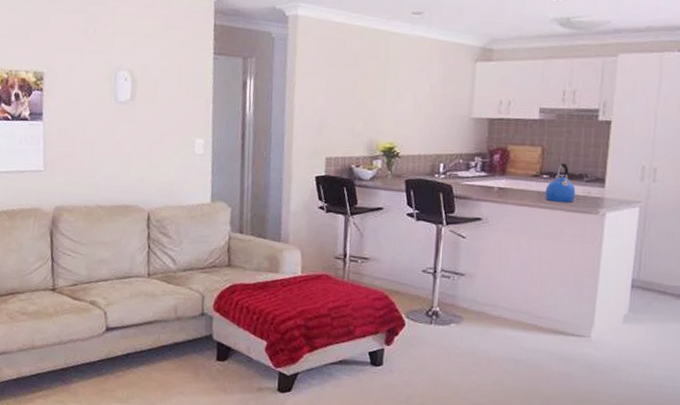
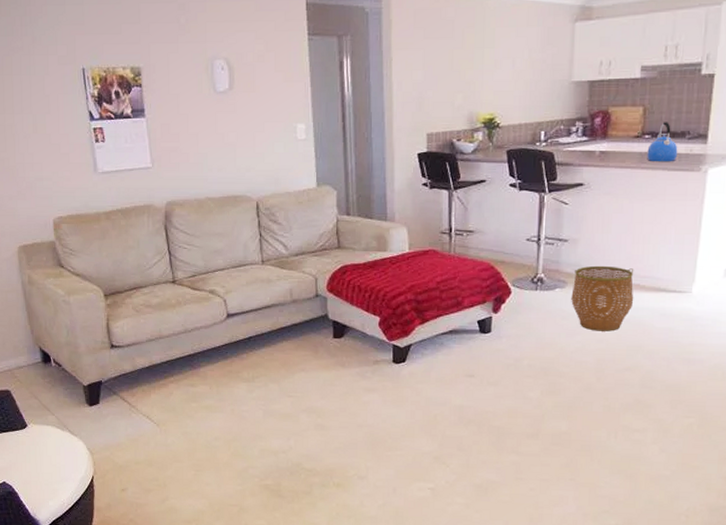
basket: none [466,302,532,373] -> present [571,265,634,331]

